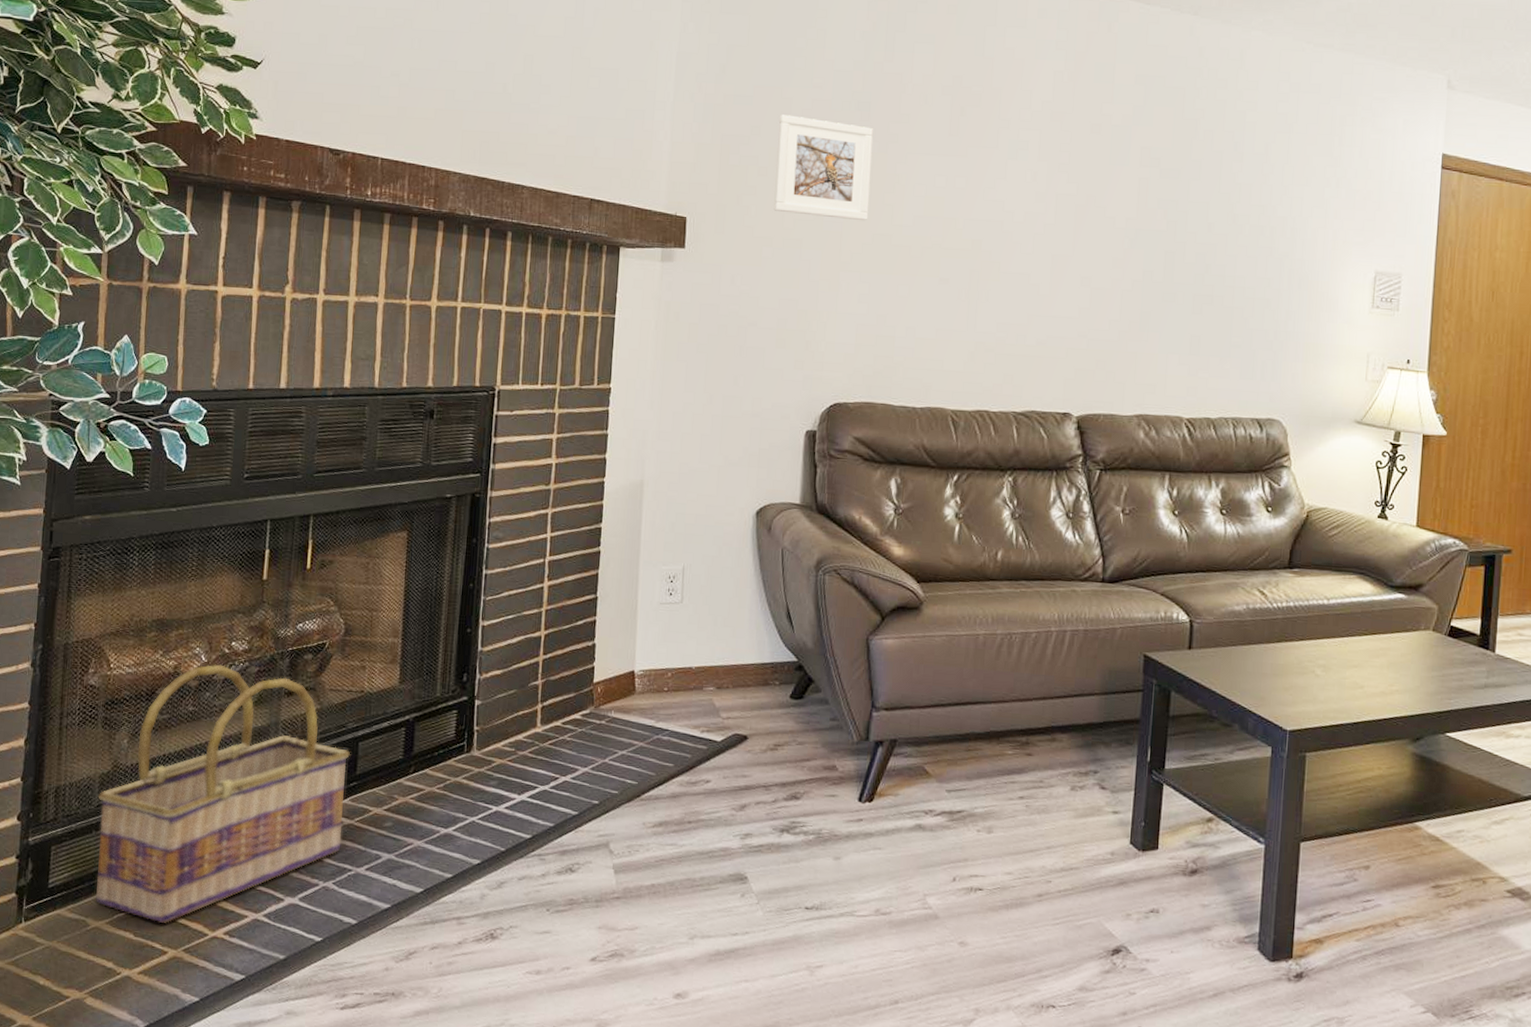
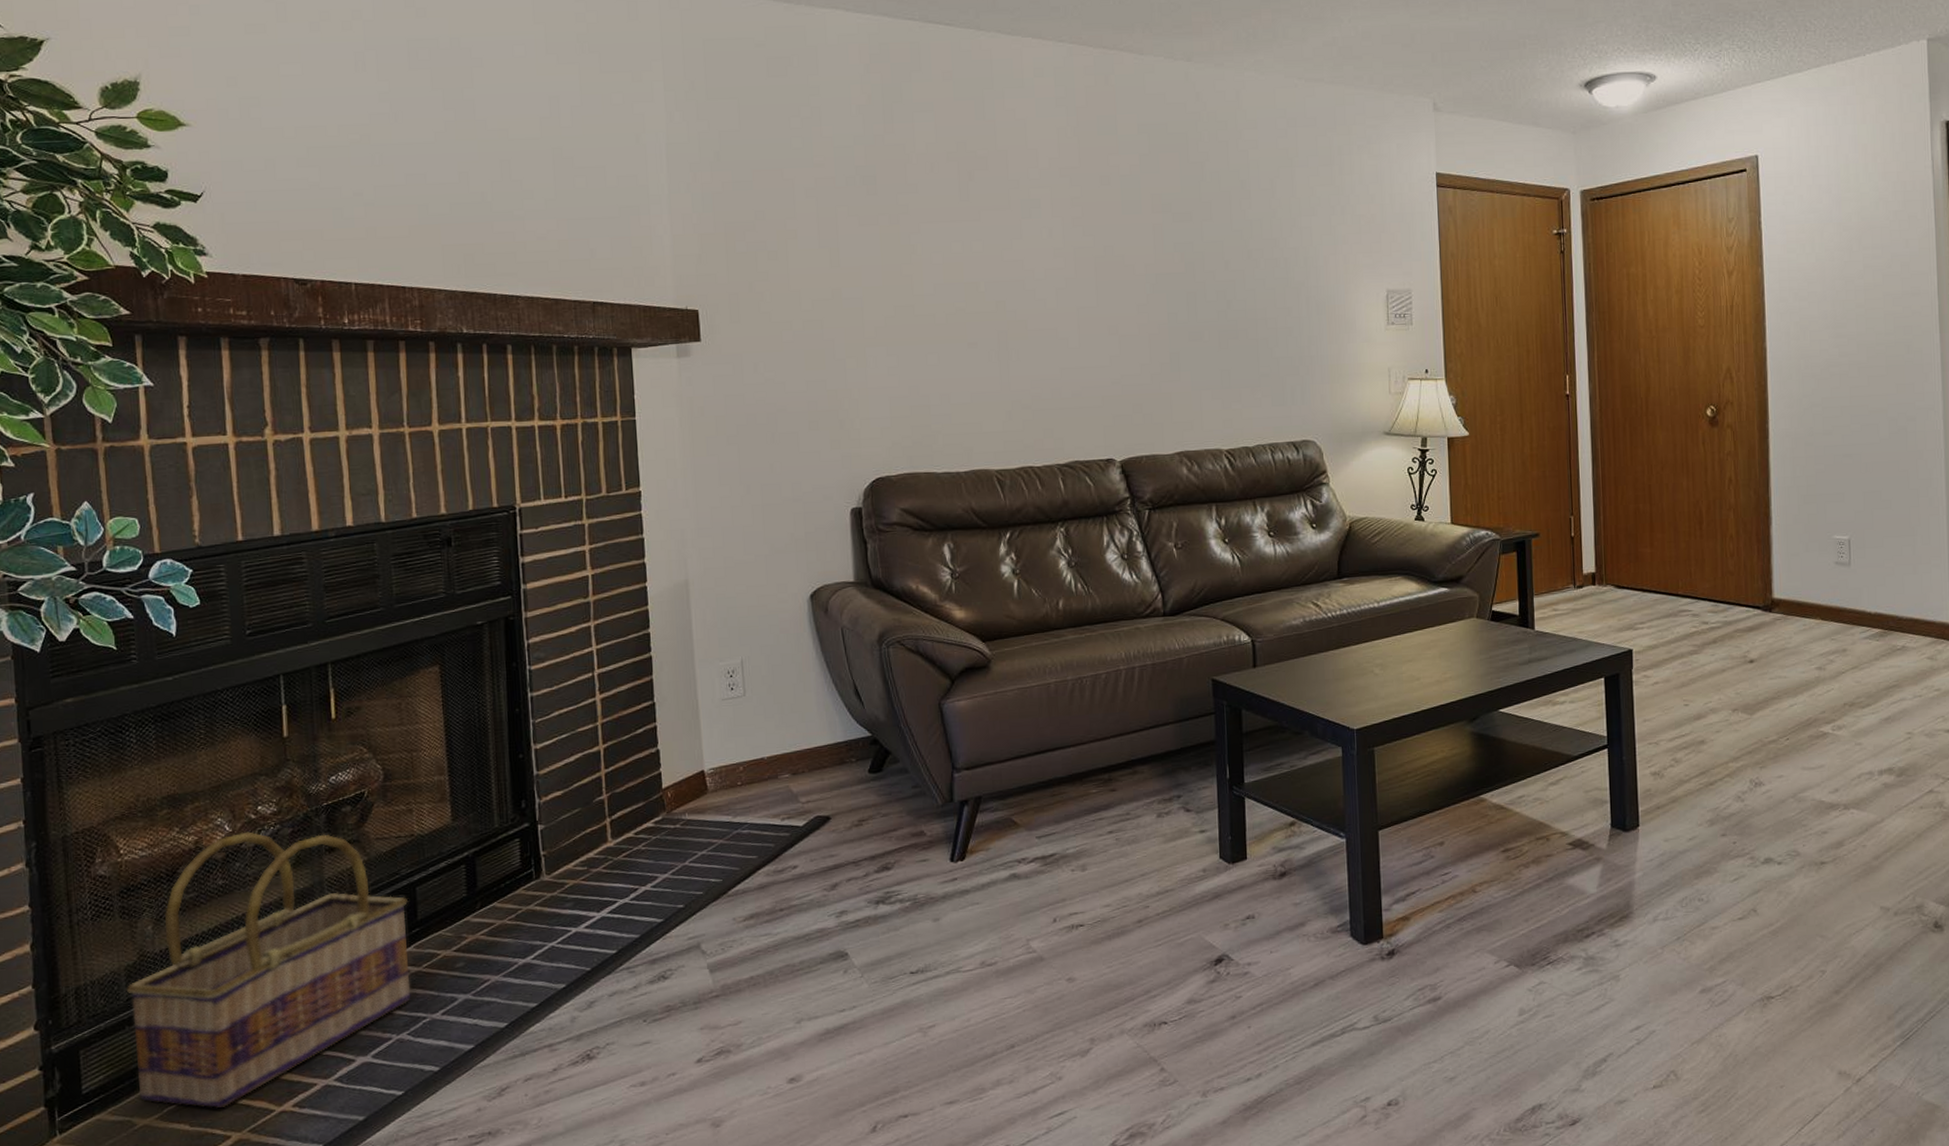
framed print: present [774,114,873,221] -> none [783,196,888,295]

